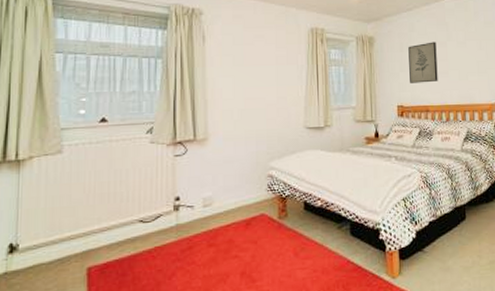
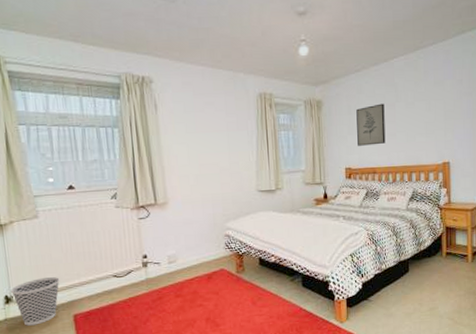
wastebasket: none [18,222,77,281] -> present [11,277,60,326]

